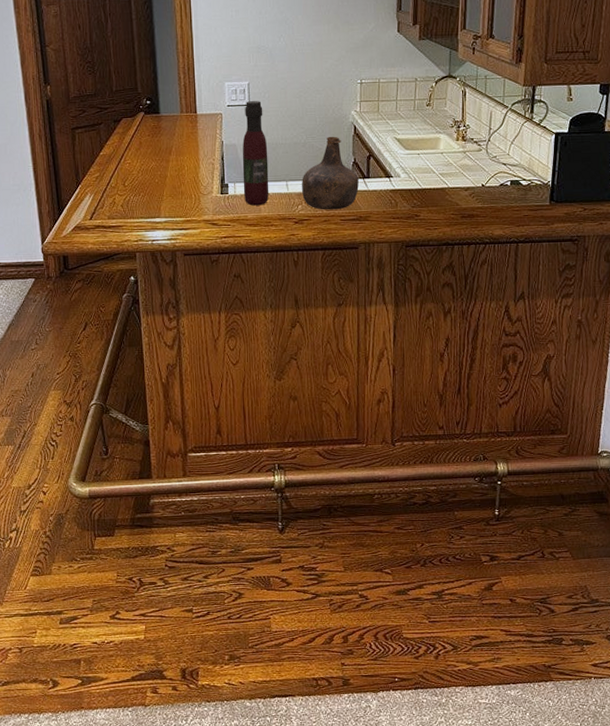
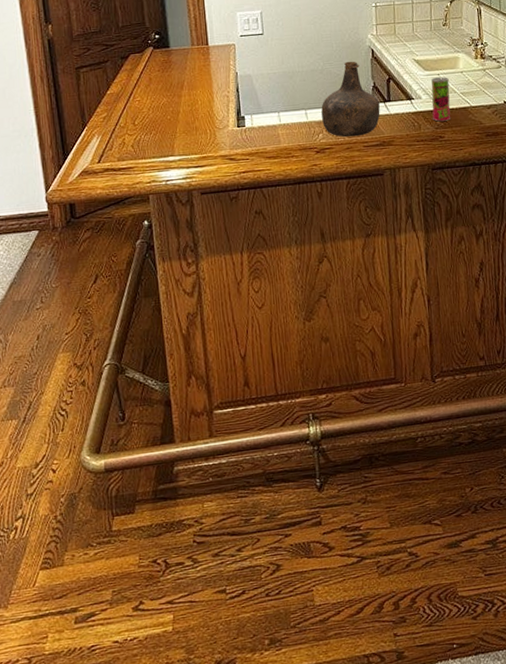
wine bottle: present [242,101,269,206] -> none [258,29,288,138]
beverage can: none [410,157,429,200] -> present [431,77,451,122]

